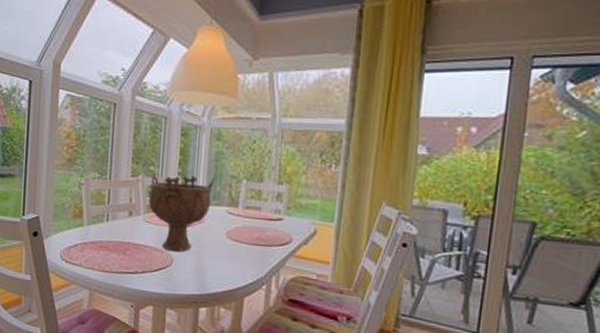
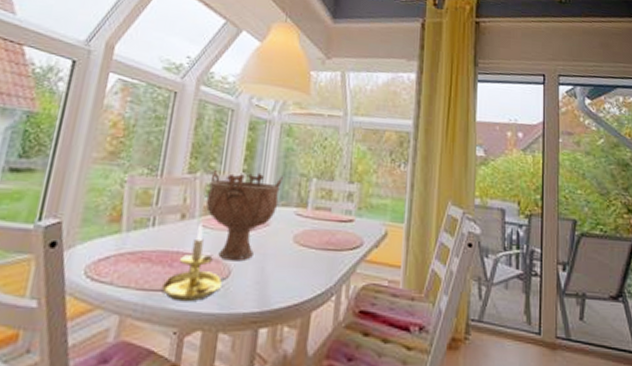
candle holder: none [118,218,166,283] -> present [161,222,222,302]

